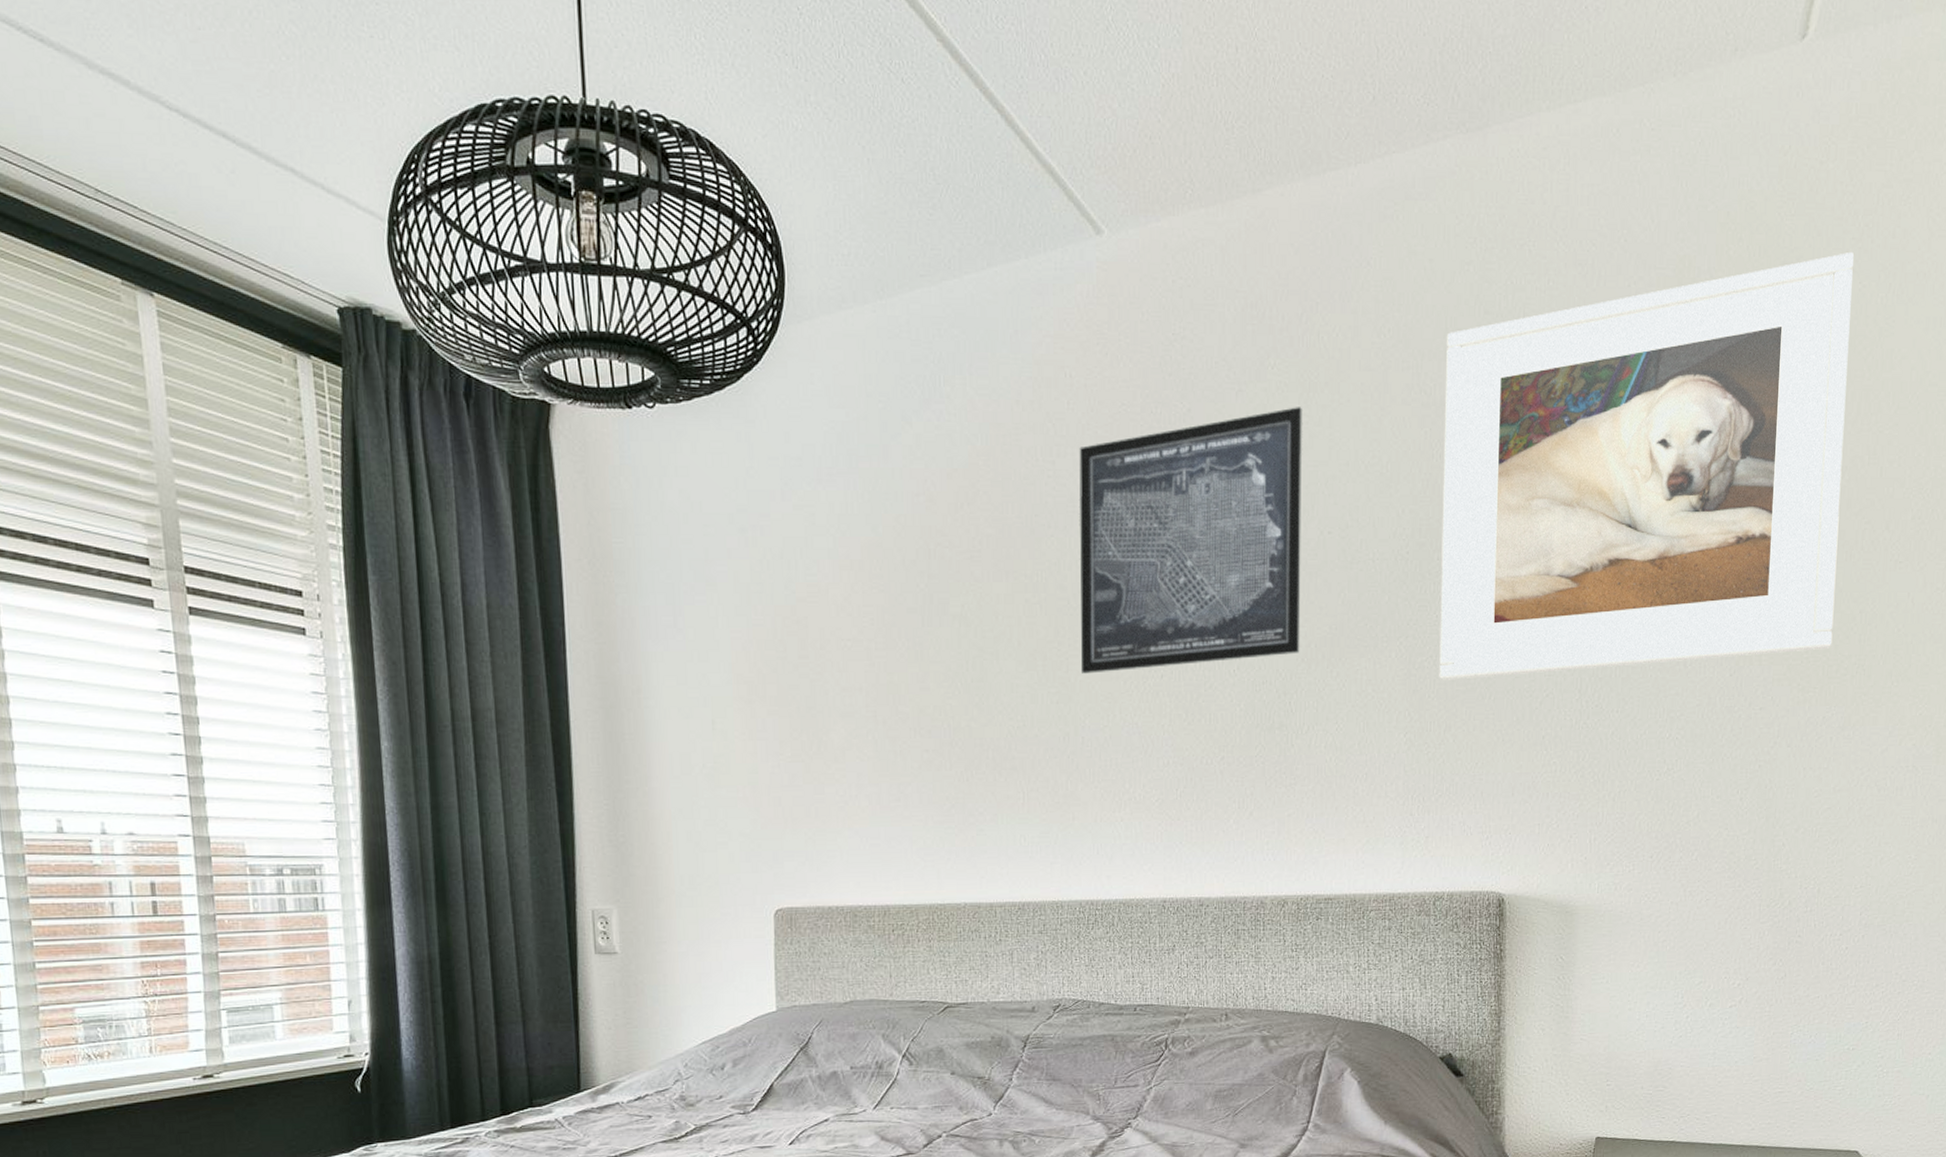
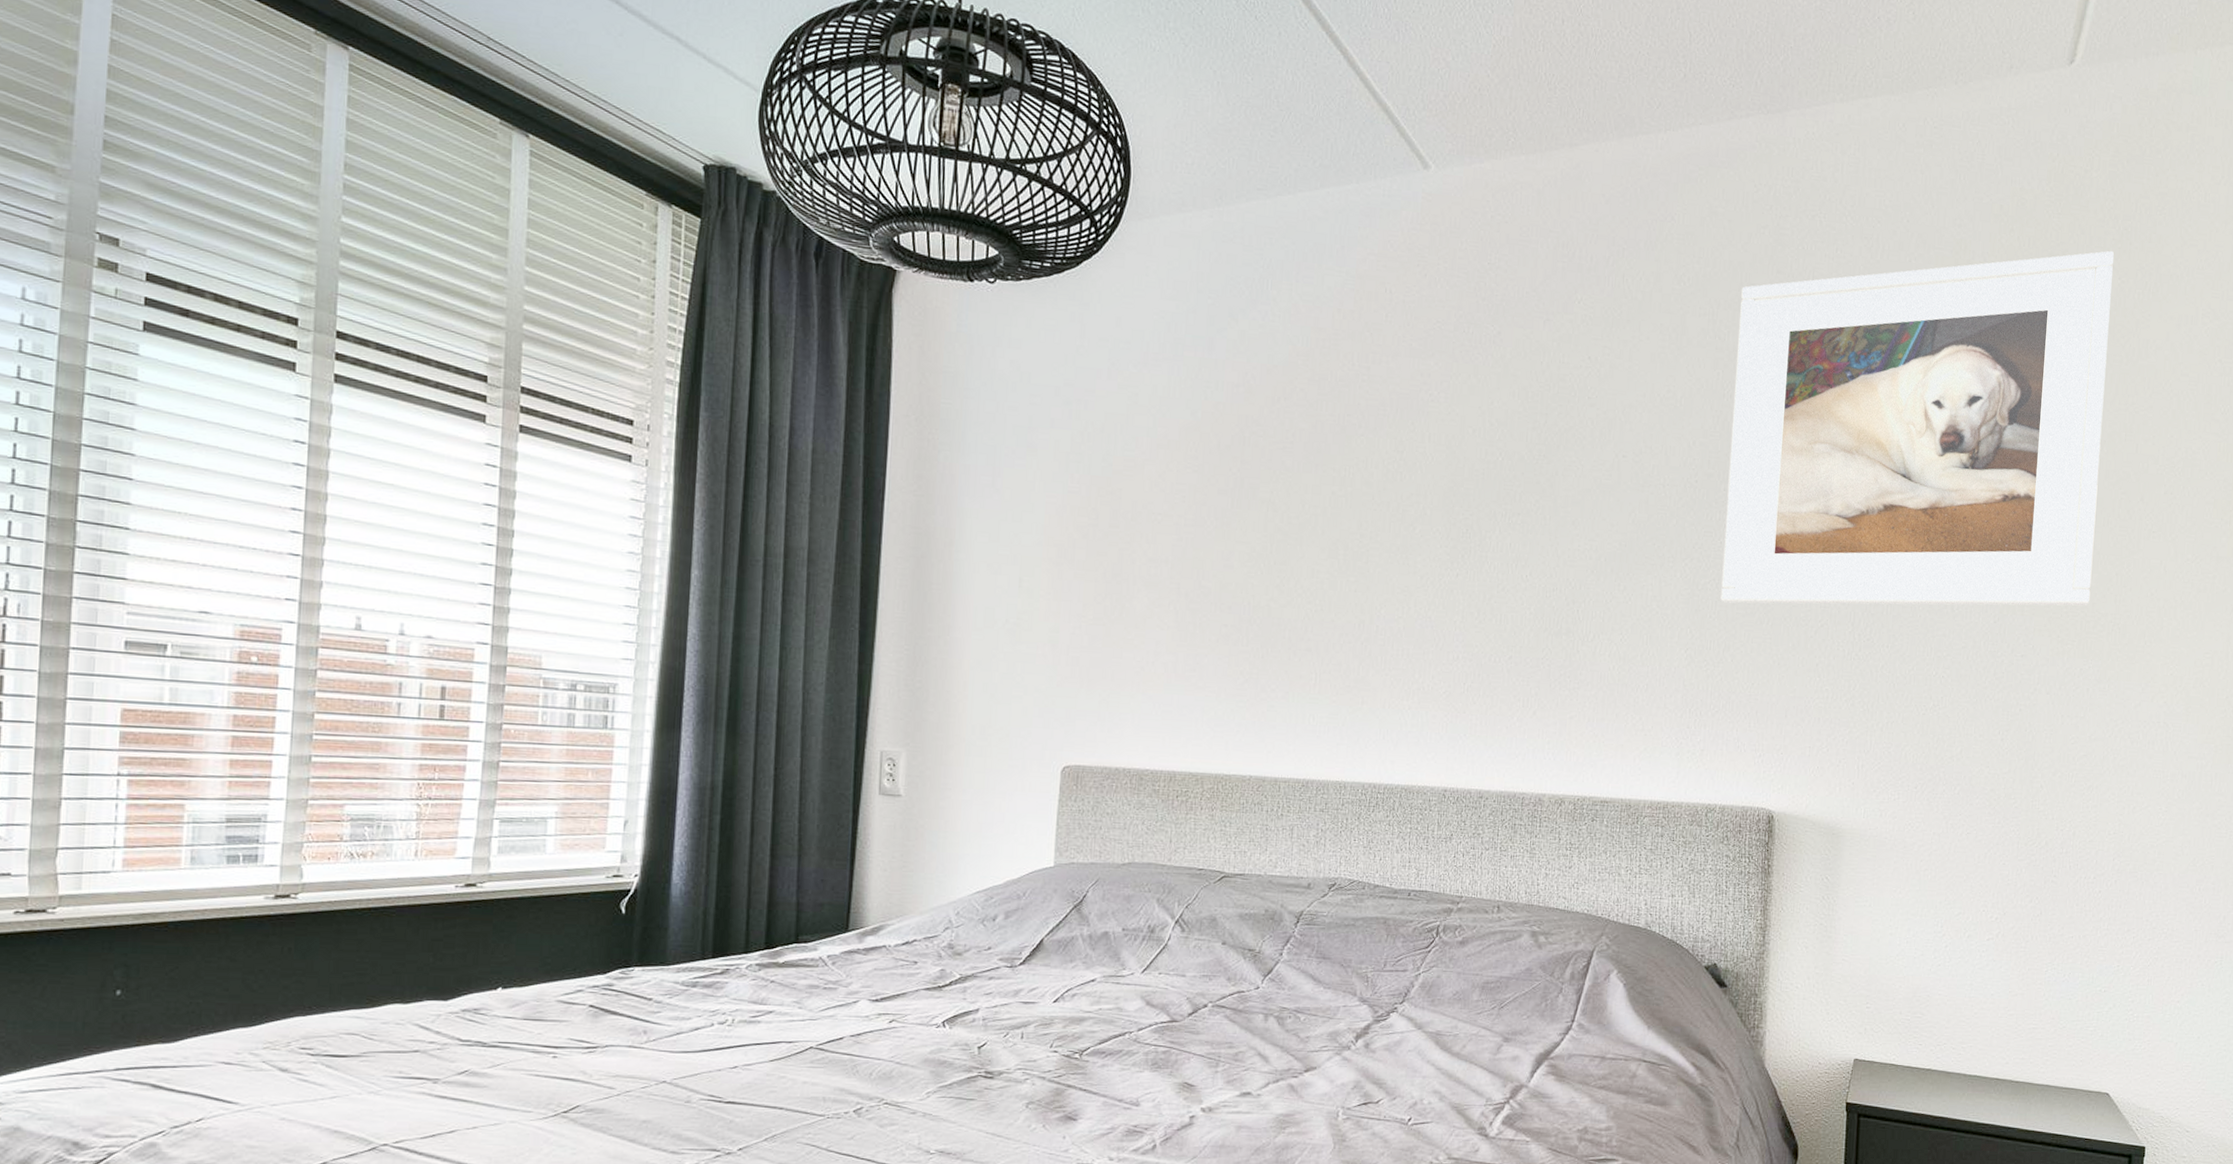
wall art: present [1079,407,1302,674] -> none [1380,339,1605,567]

